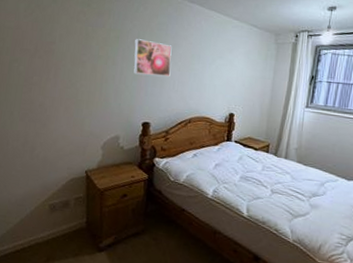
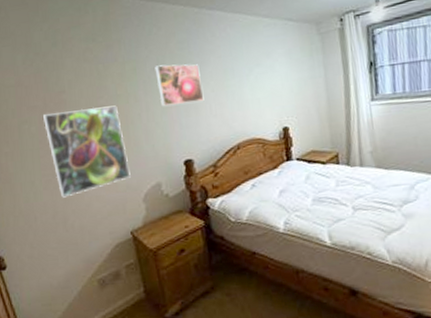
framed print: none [31,58,97,131] -> present [43,105,131,198]

